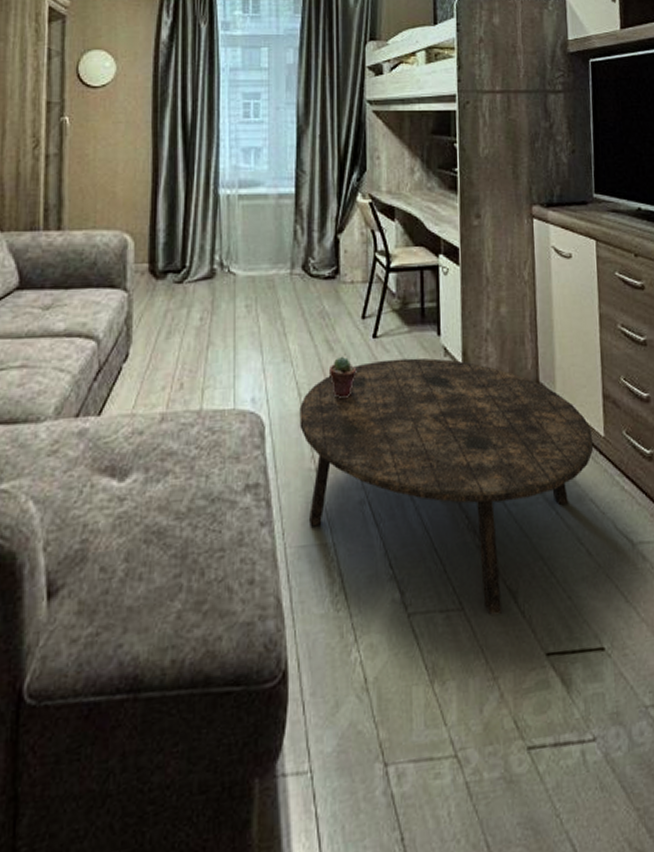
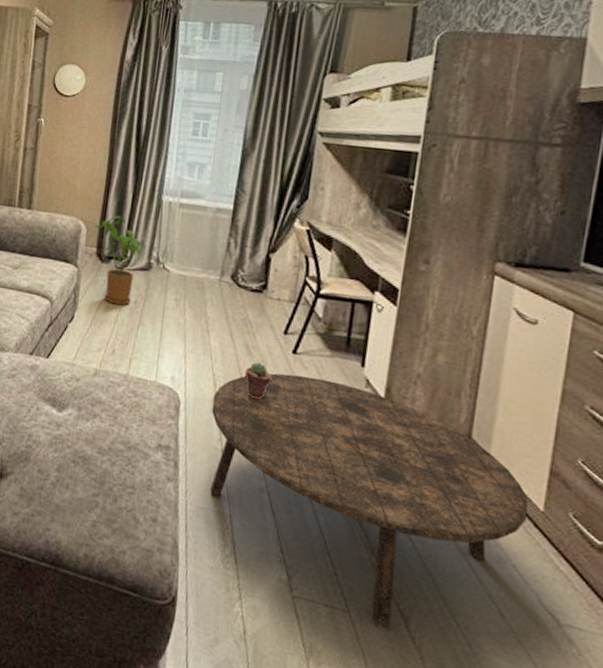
house plant: none [143,220,200,328] -> present [94,215,141,306]

